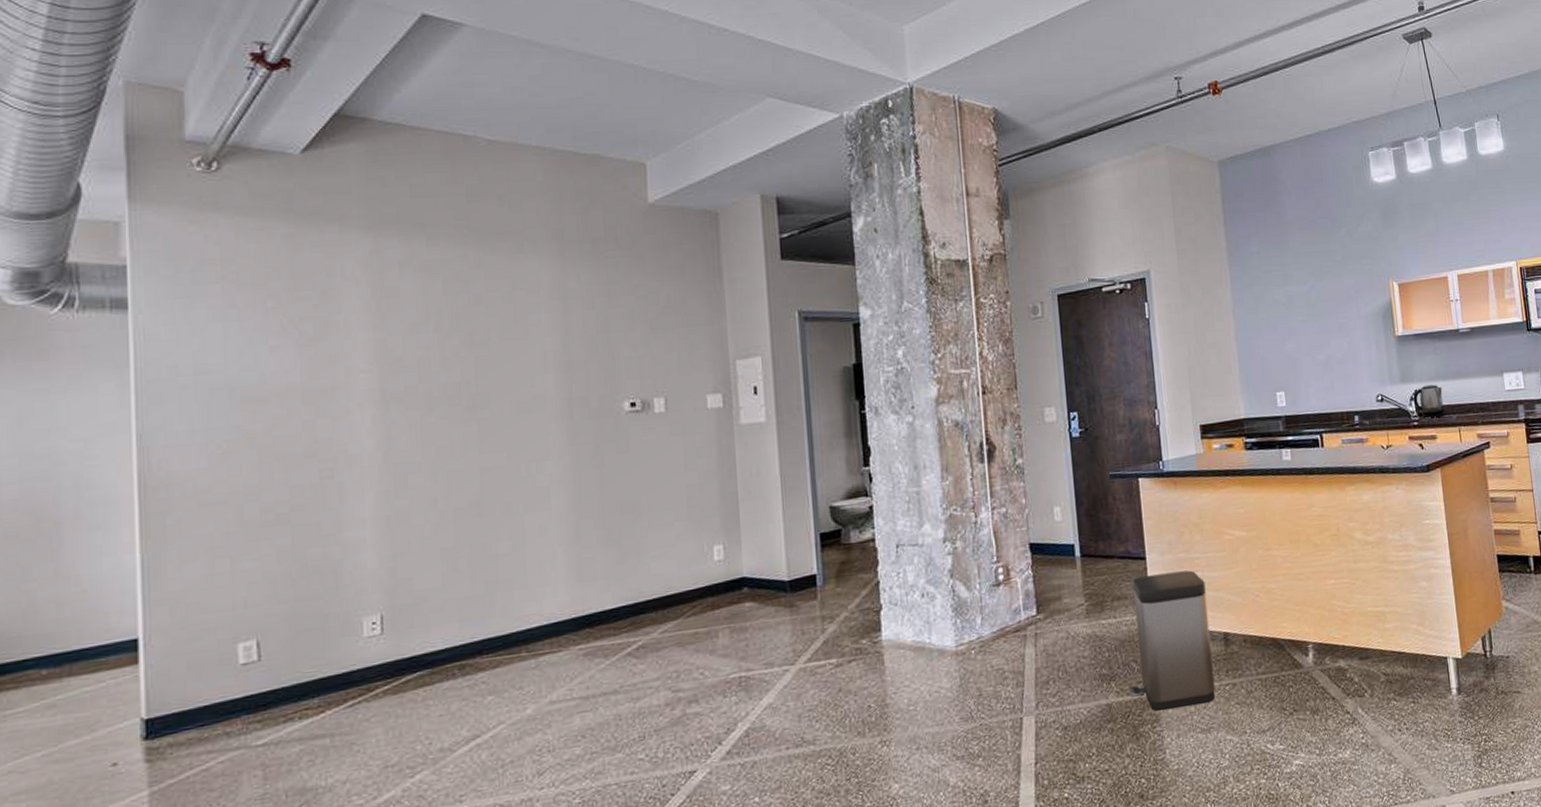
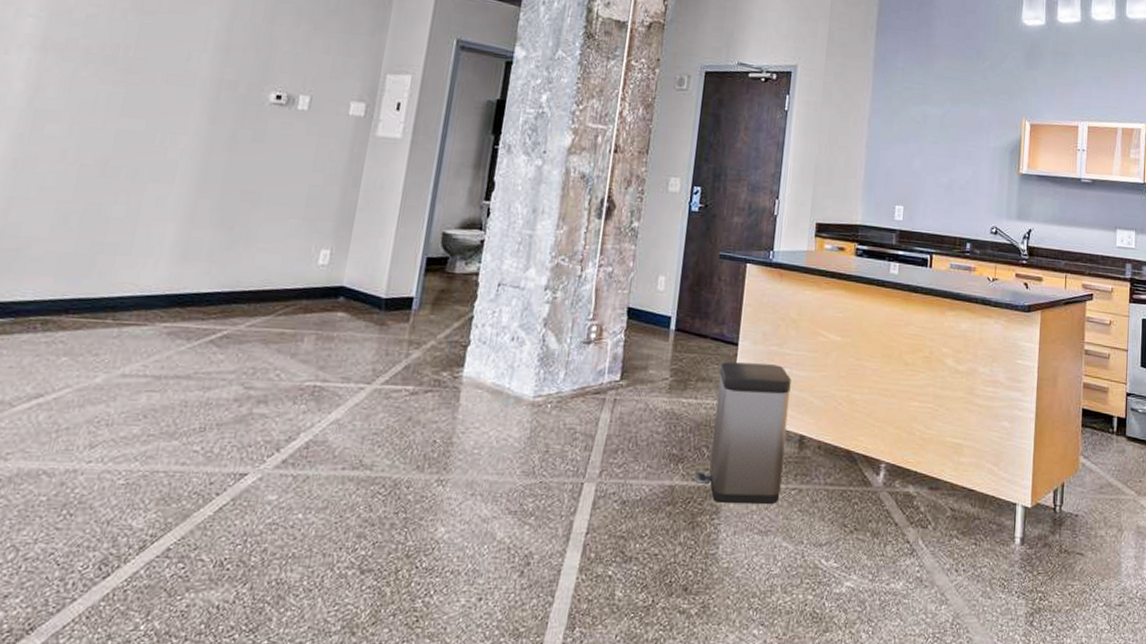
kettle: present [1413,384,1445,419] -> none [1026,226,1056,261]

